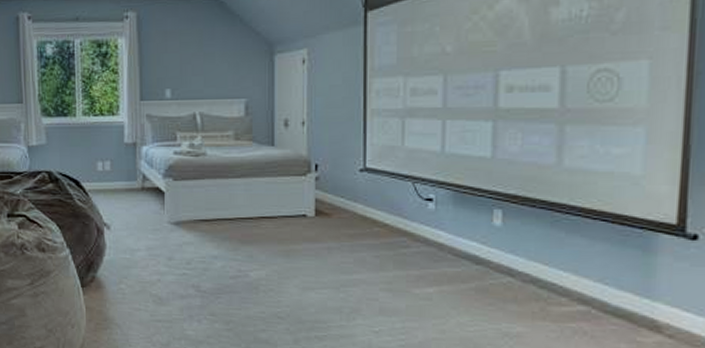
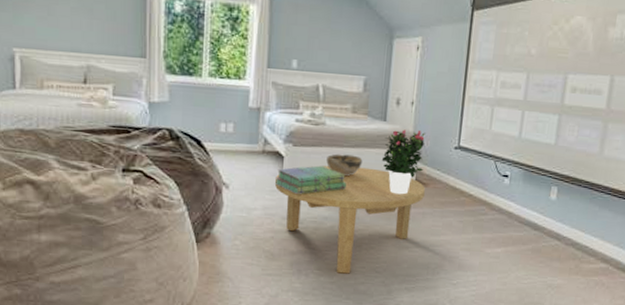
coffee table: none [156,199,328,320] -> present [274,166,425,274]
stack of books: none [156,200,235,233] -> present [274,165,346,195]
decorative bowl: none [211,186,251,210] -> present [326,154,363,177]
potted flower: none [273,154,325,228] -> present [381,129,426,195]

